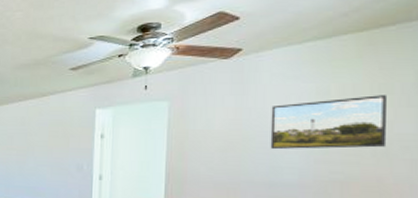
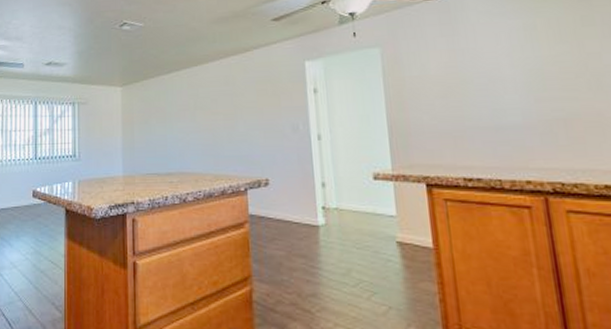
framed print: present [270,95,388,150] -> none [483,27,600,91]

